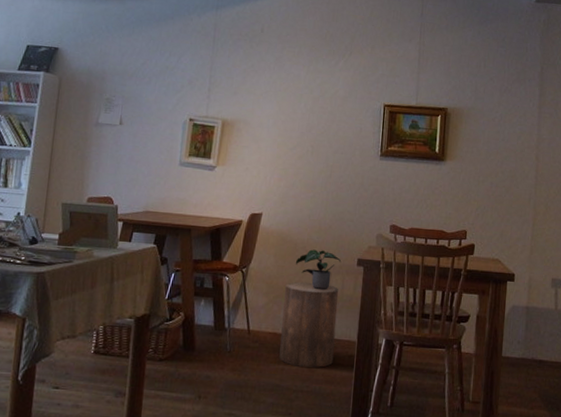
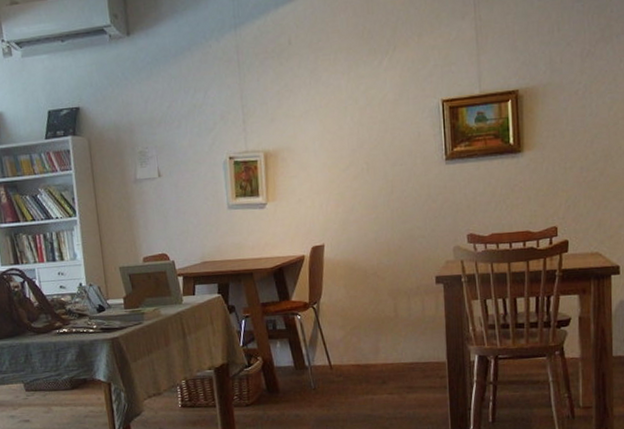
stool: present [279,282,339,368] -> none [360,308,424,395]
potted plant: present [295,249,342,291] -> none [368,273,418,315]

